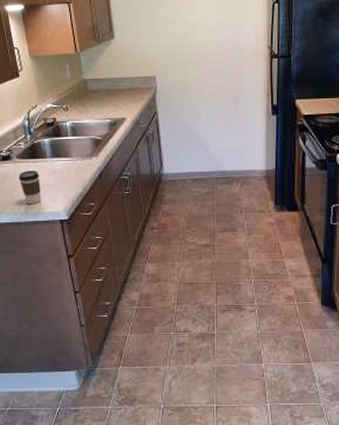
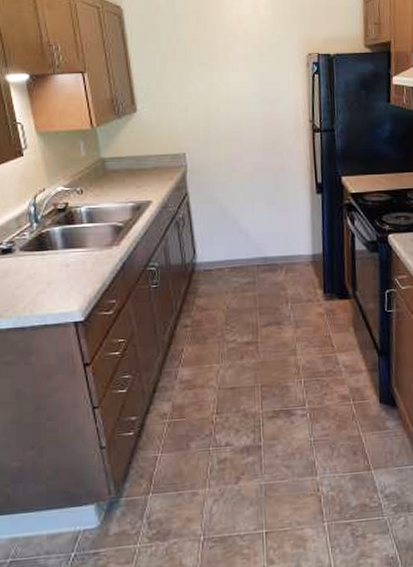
coffee cup: present [19,171,42,204] -> none [22,265,51,305]

